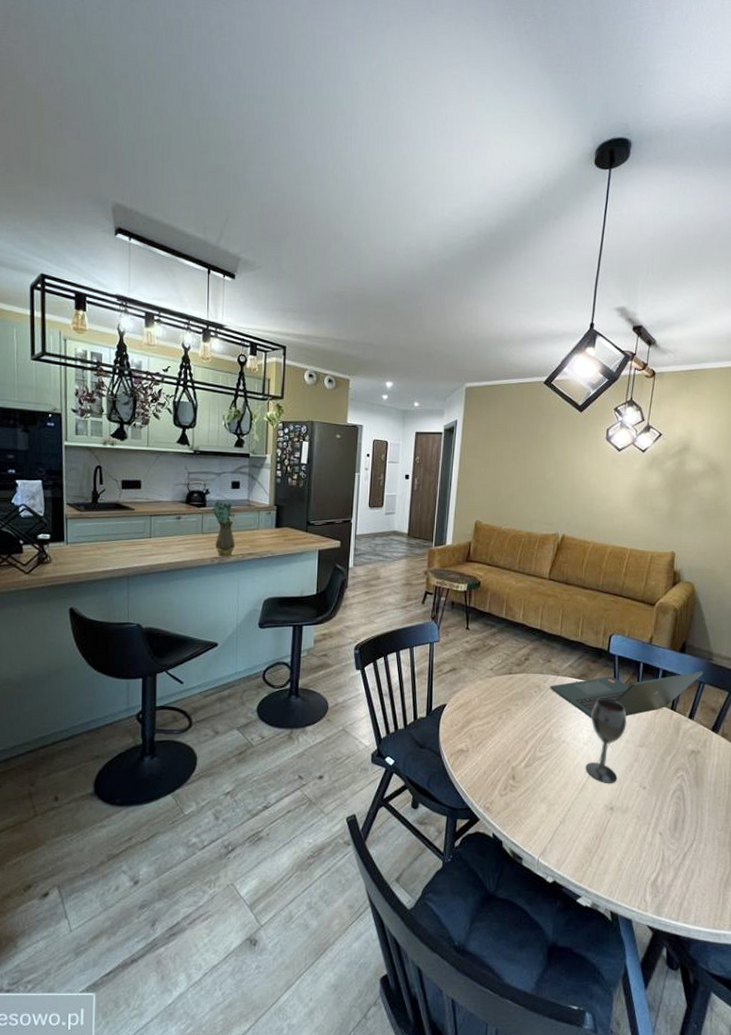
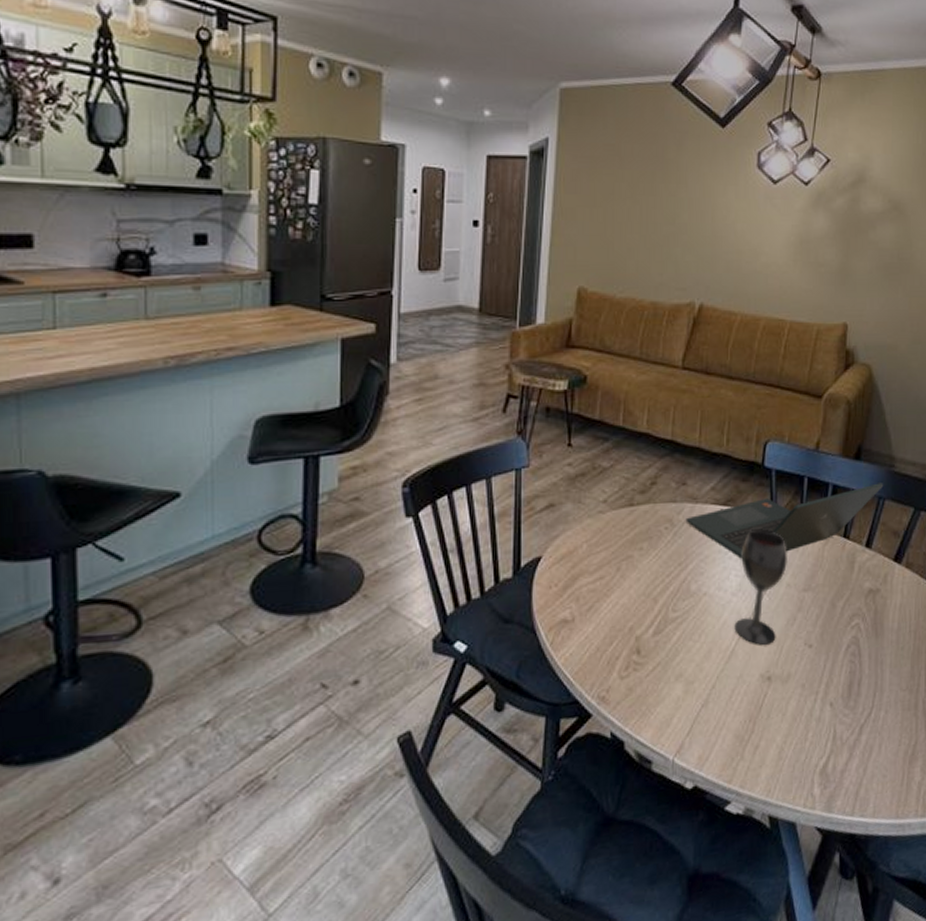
vase: present [212,499,235,556] -> none [162,262,203,354]

